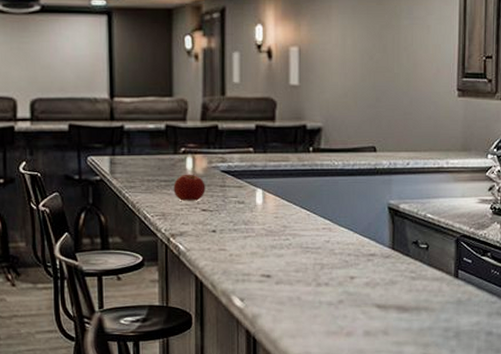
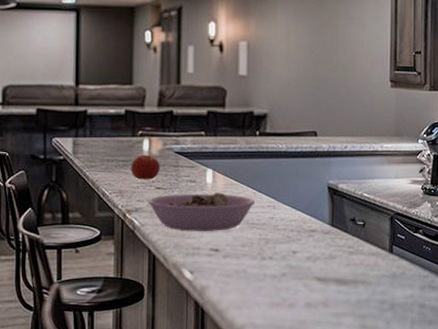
bowl: none [193,214,310,256] -> present [148,192,256,231]

